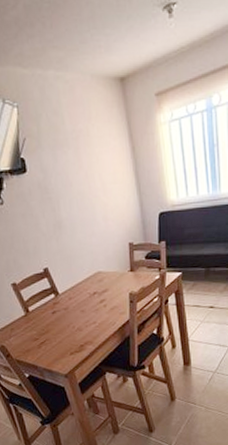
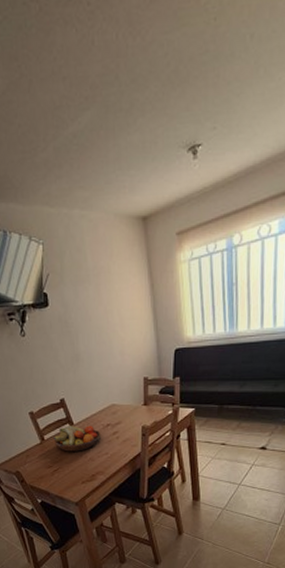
fruit bowl: none [38,294,89,323] -> present [53,425,102,452]

